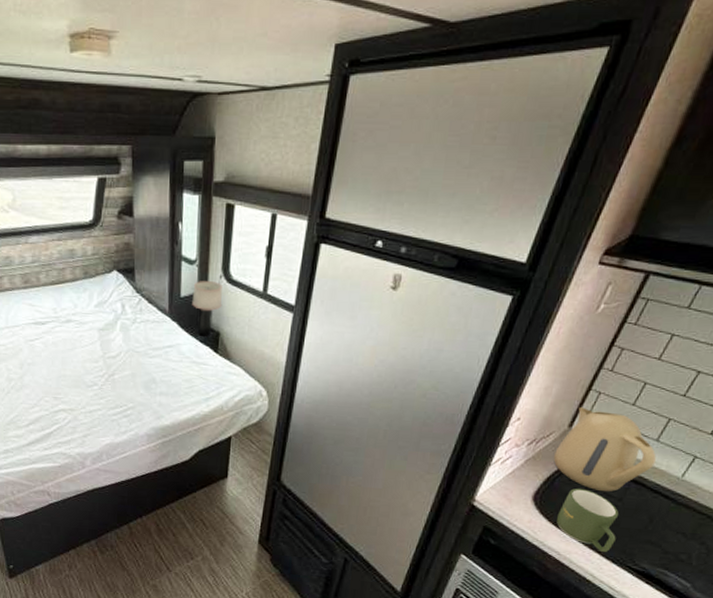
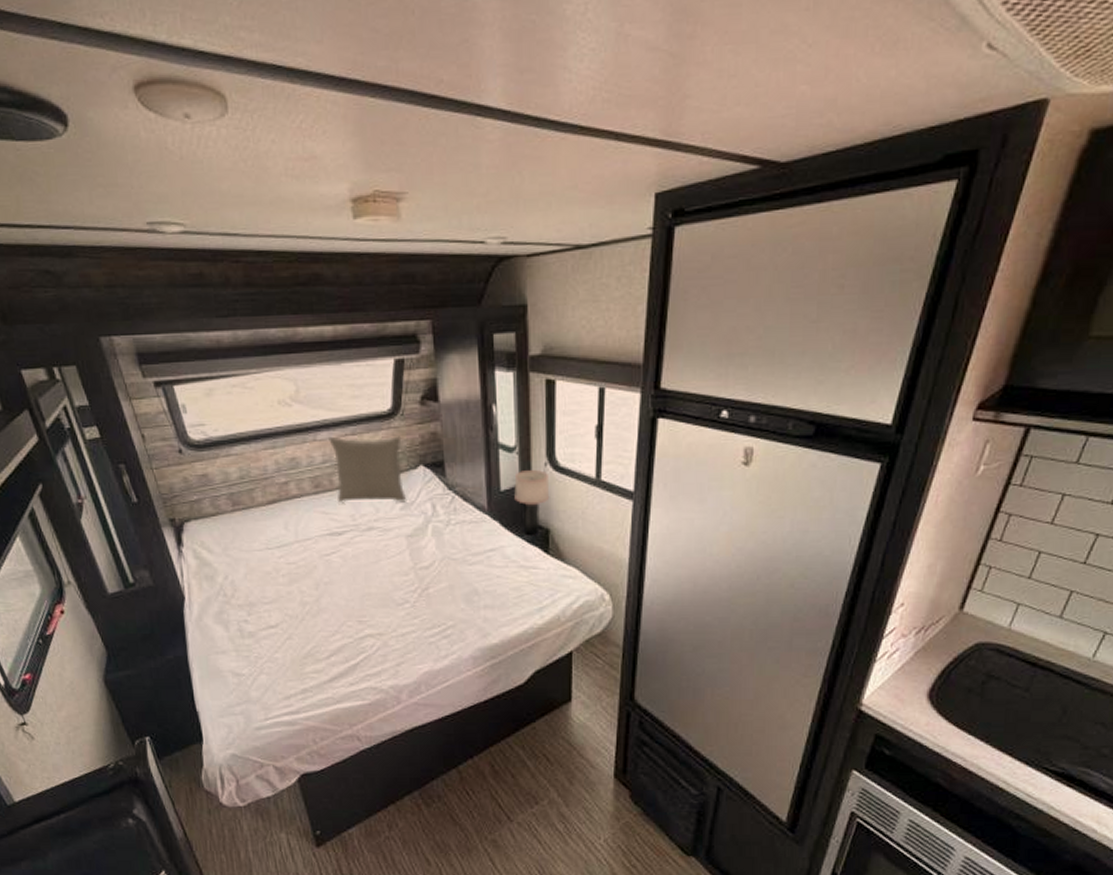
pillow: none [38,240,101,301] -> present [328,436,407,503]
kettle: present [553,407,657,492] -> none [947,585,1062,682]
mug: present [556,488,619,553] -> none [958,681,1028,754]

